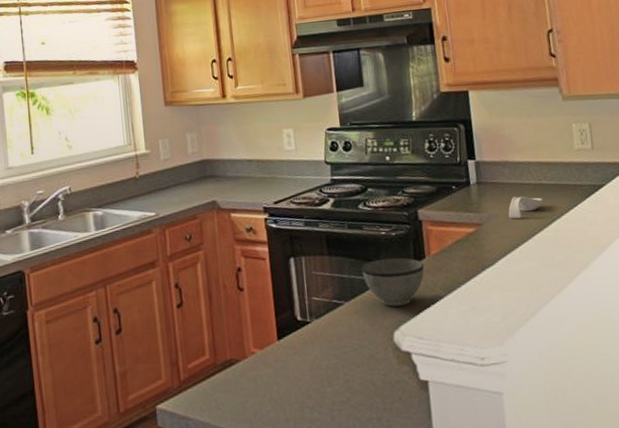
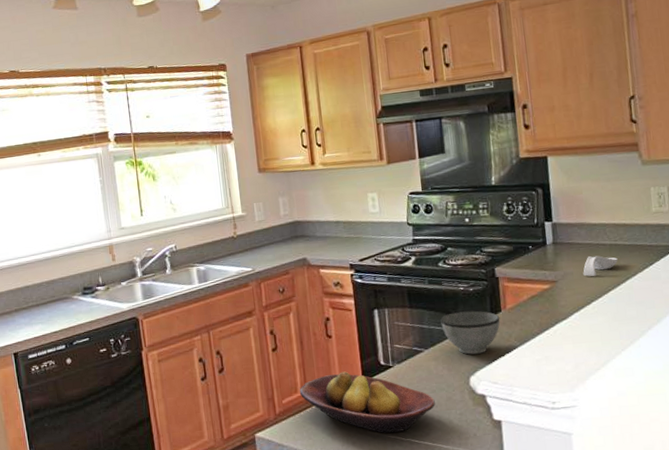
fruit bowl: none [207,329,357,400] -> present [299,371,435,434]

